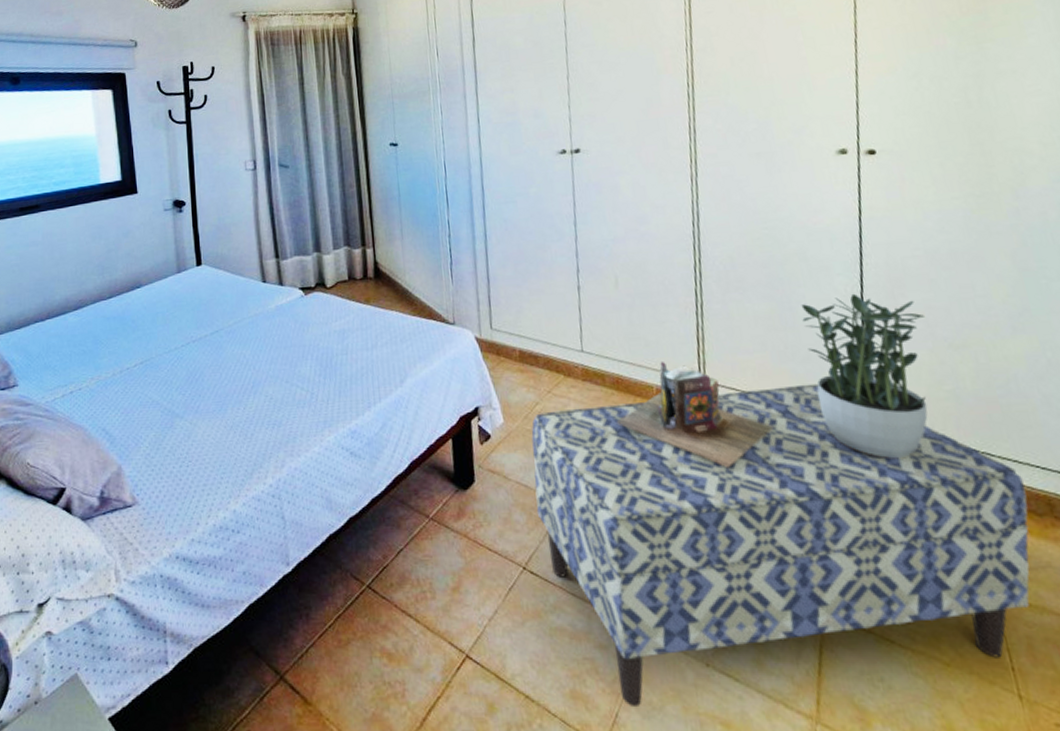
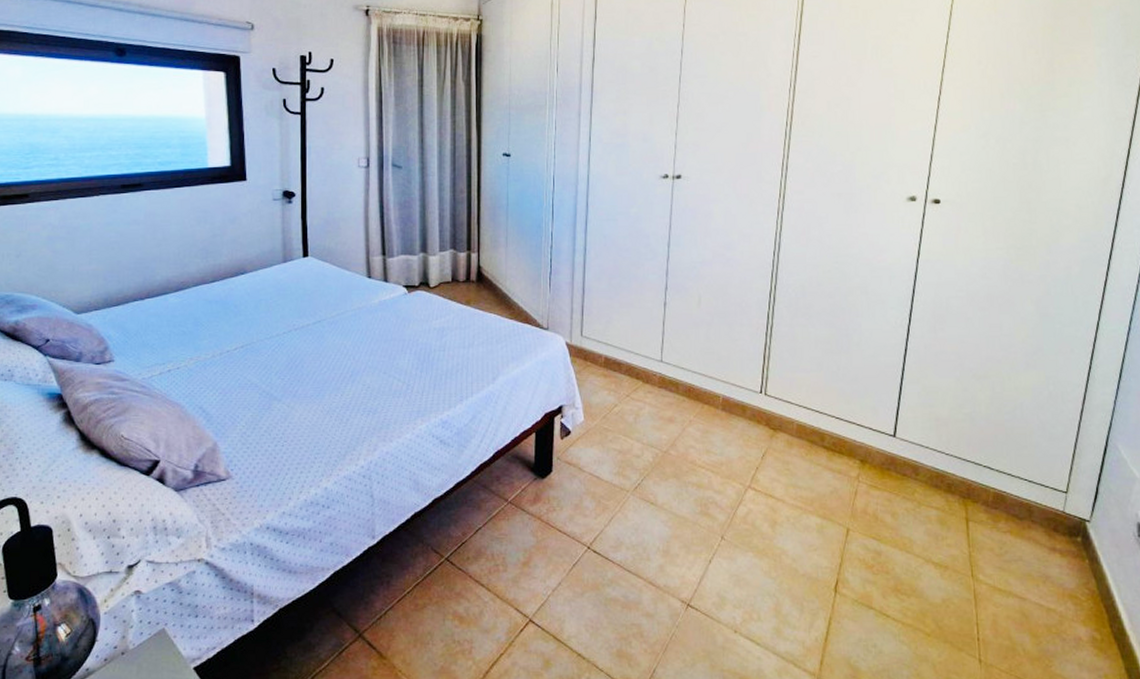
bench: present [531,383,1030,708] -> none [605,401,1013,665]
books: present [617,361,773,467] -> none [685,374,818,469]
potted plant: present [801,293,928,459] -> none [856,325,958,468]

